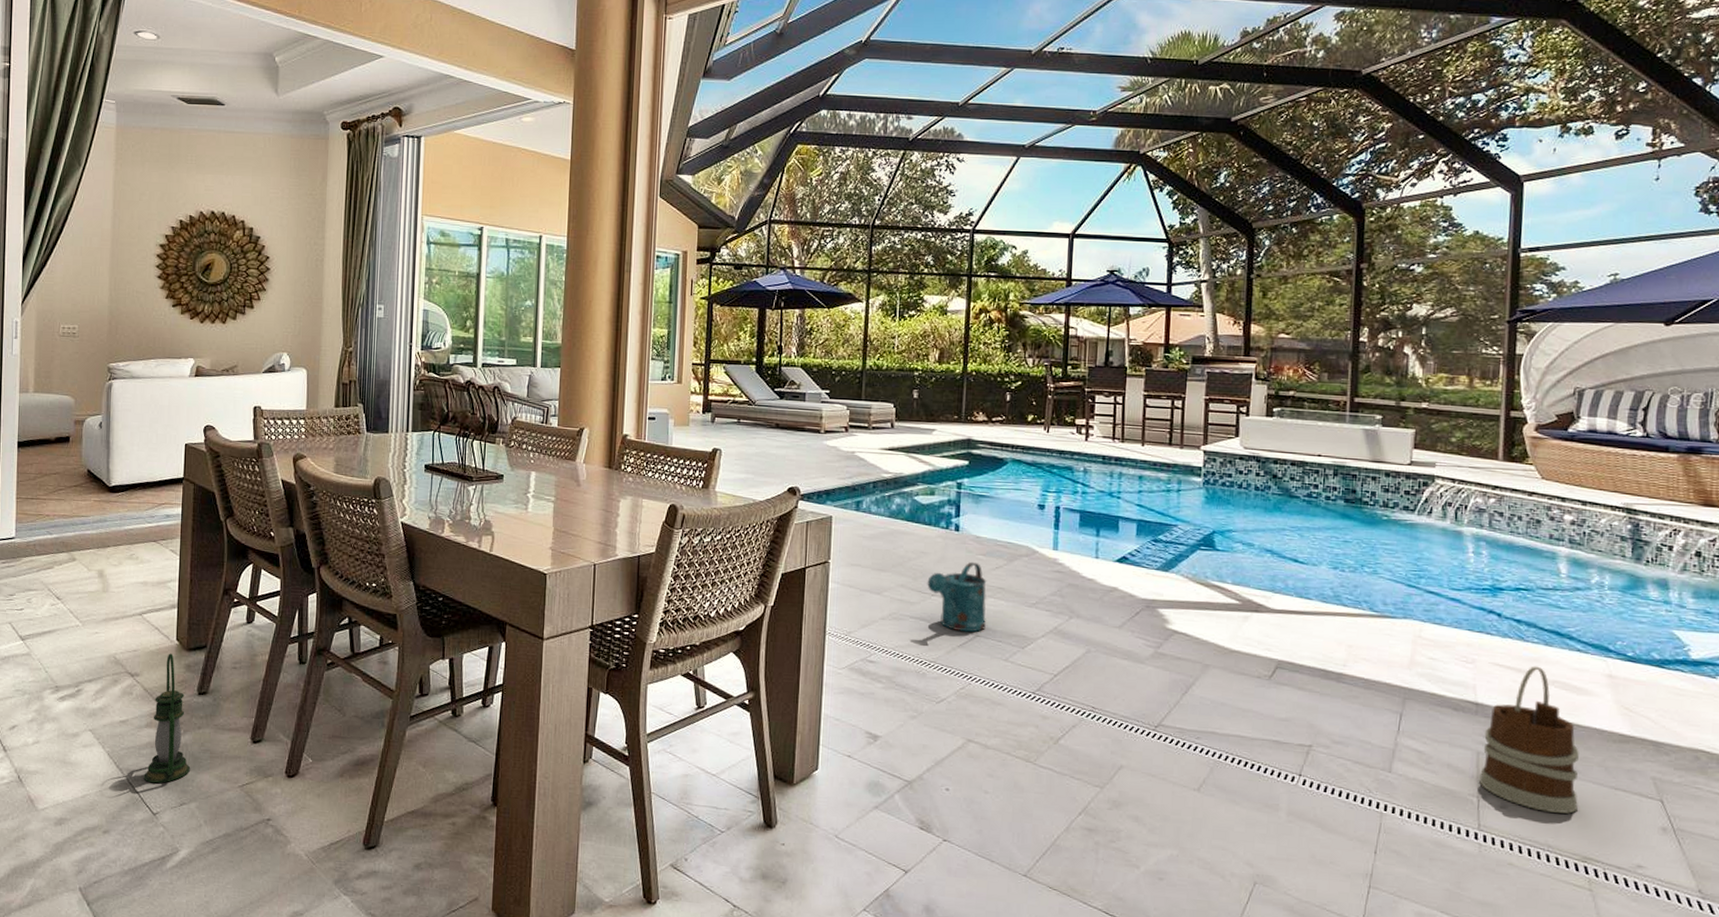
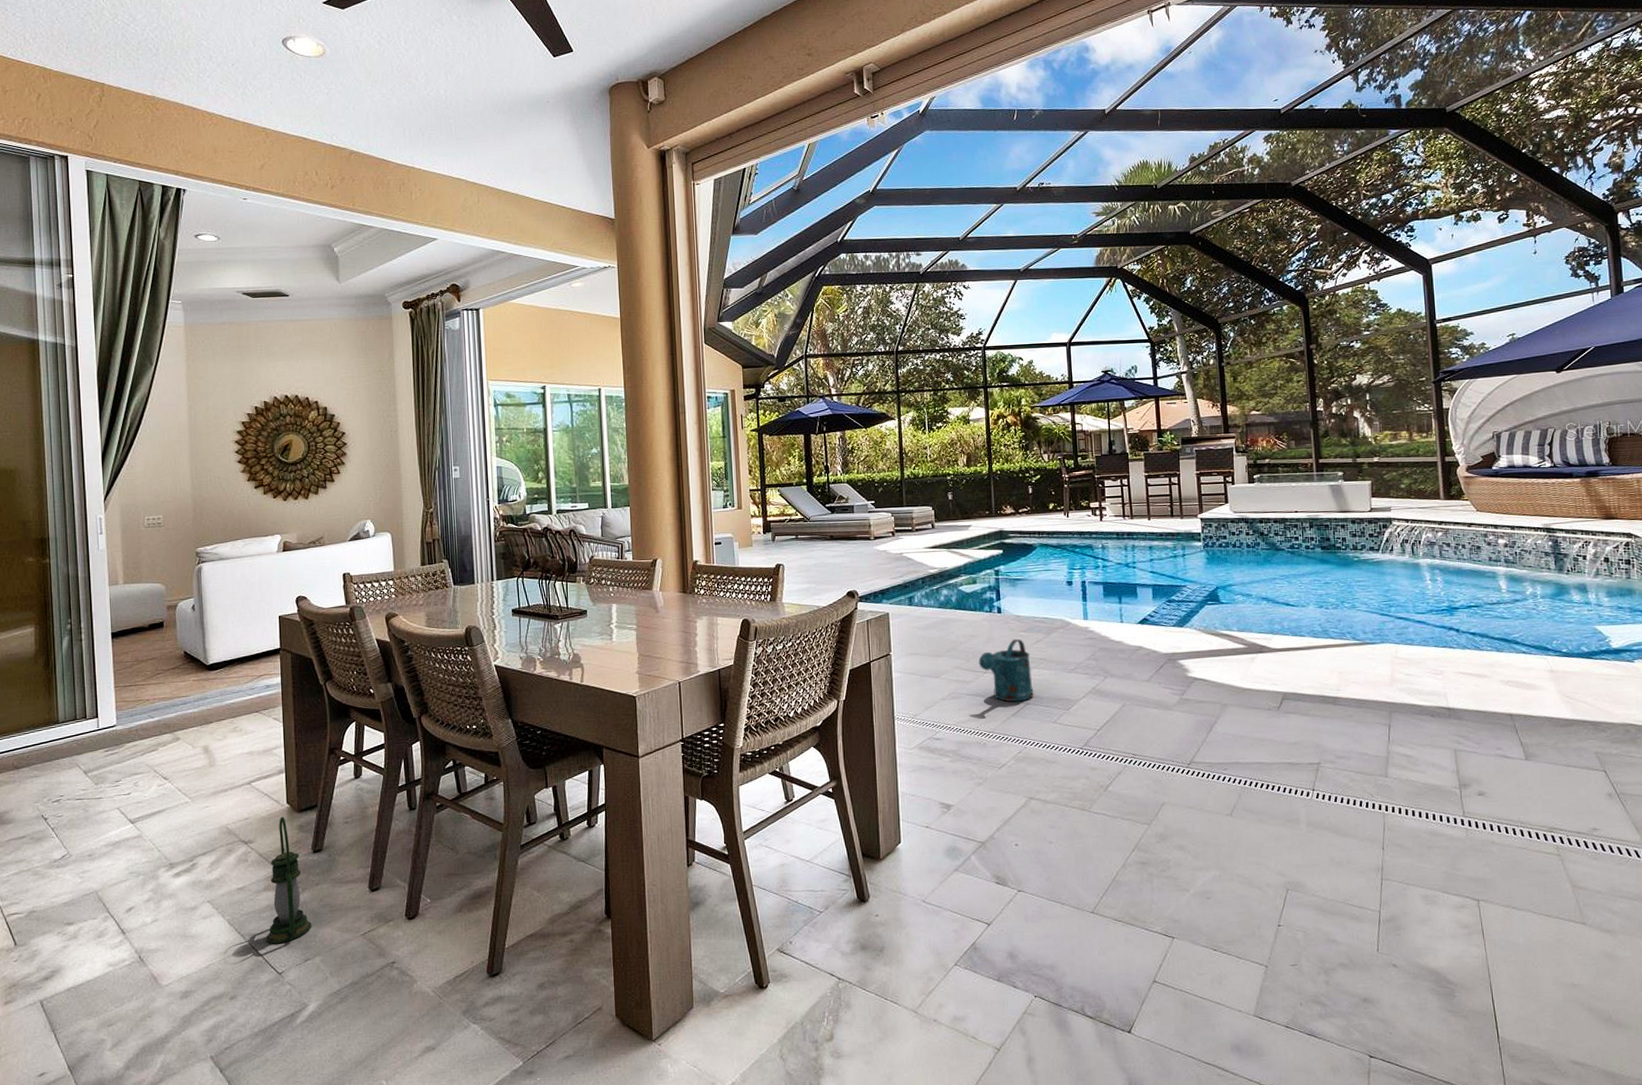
wooden bucket: present [1478,666,1579,814] -> none [1458,670,1540,794]

